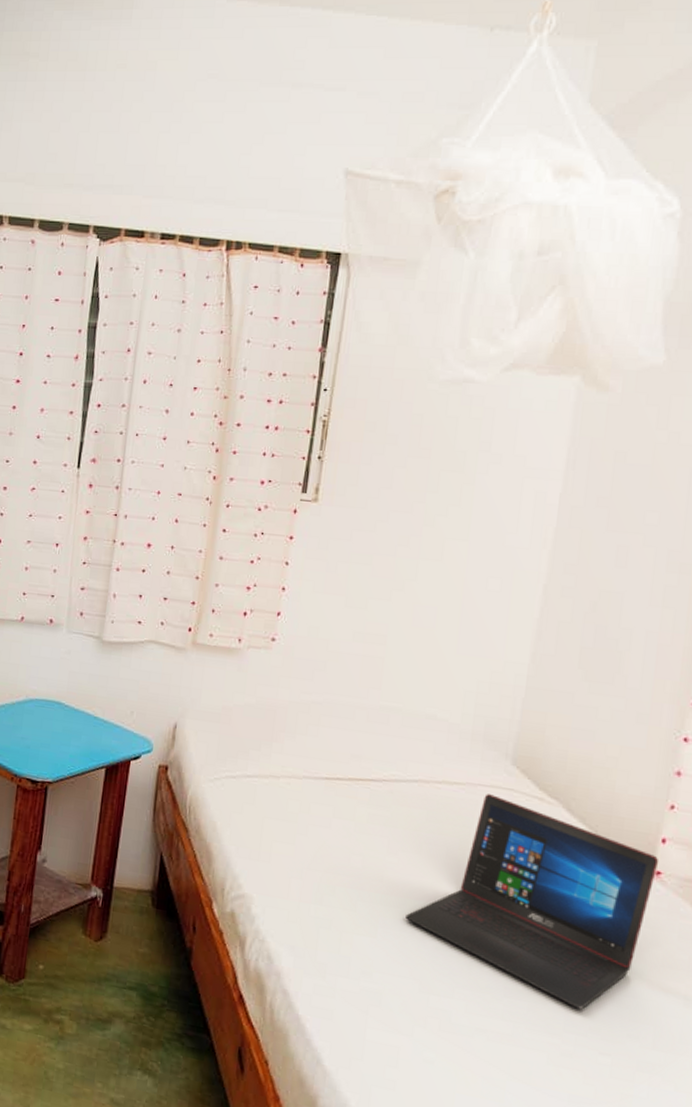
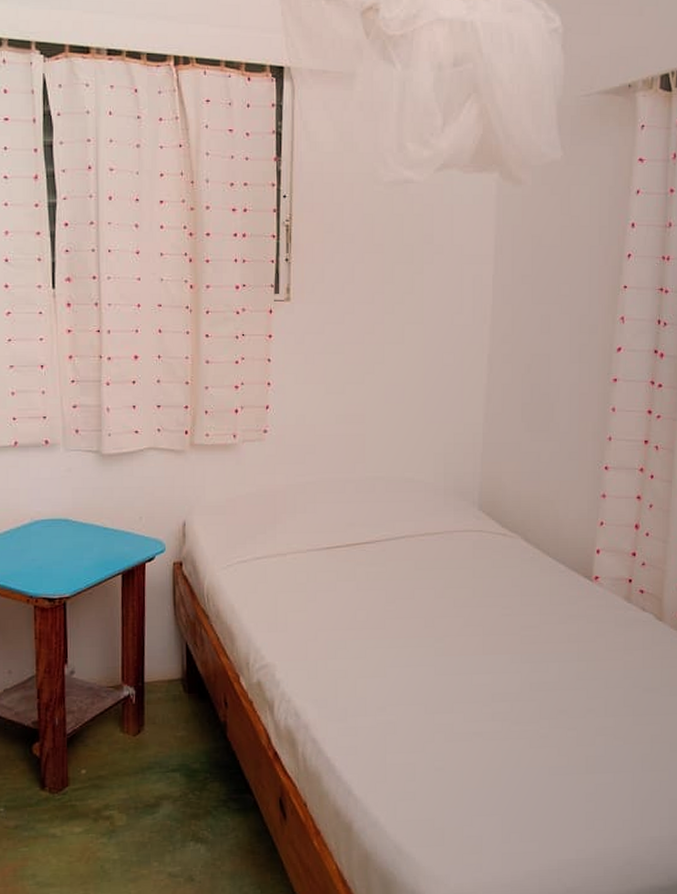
laptop: present [406,794,659,1010] -> none [408,538,596,698]

